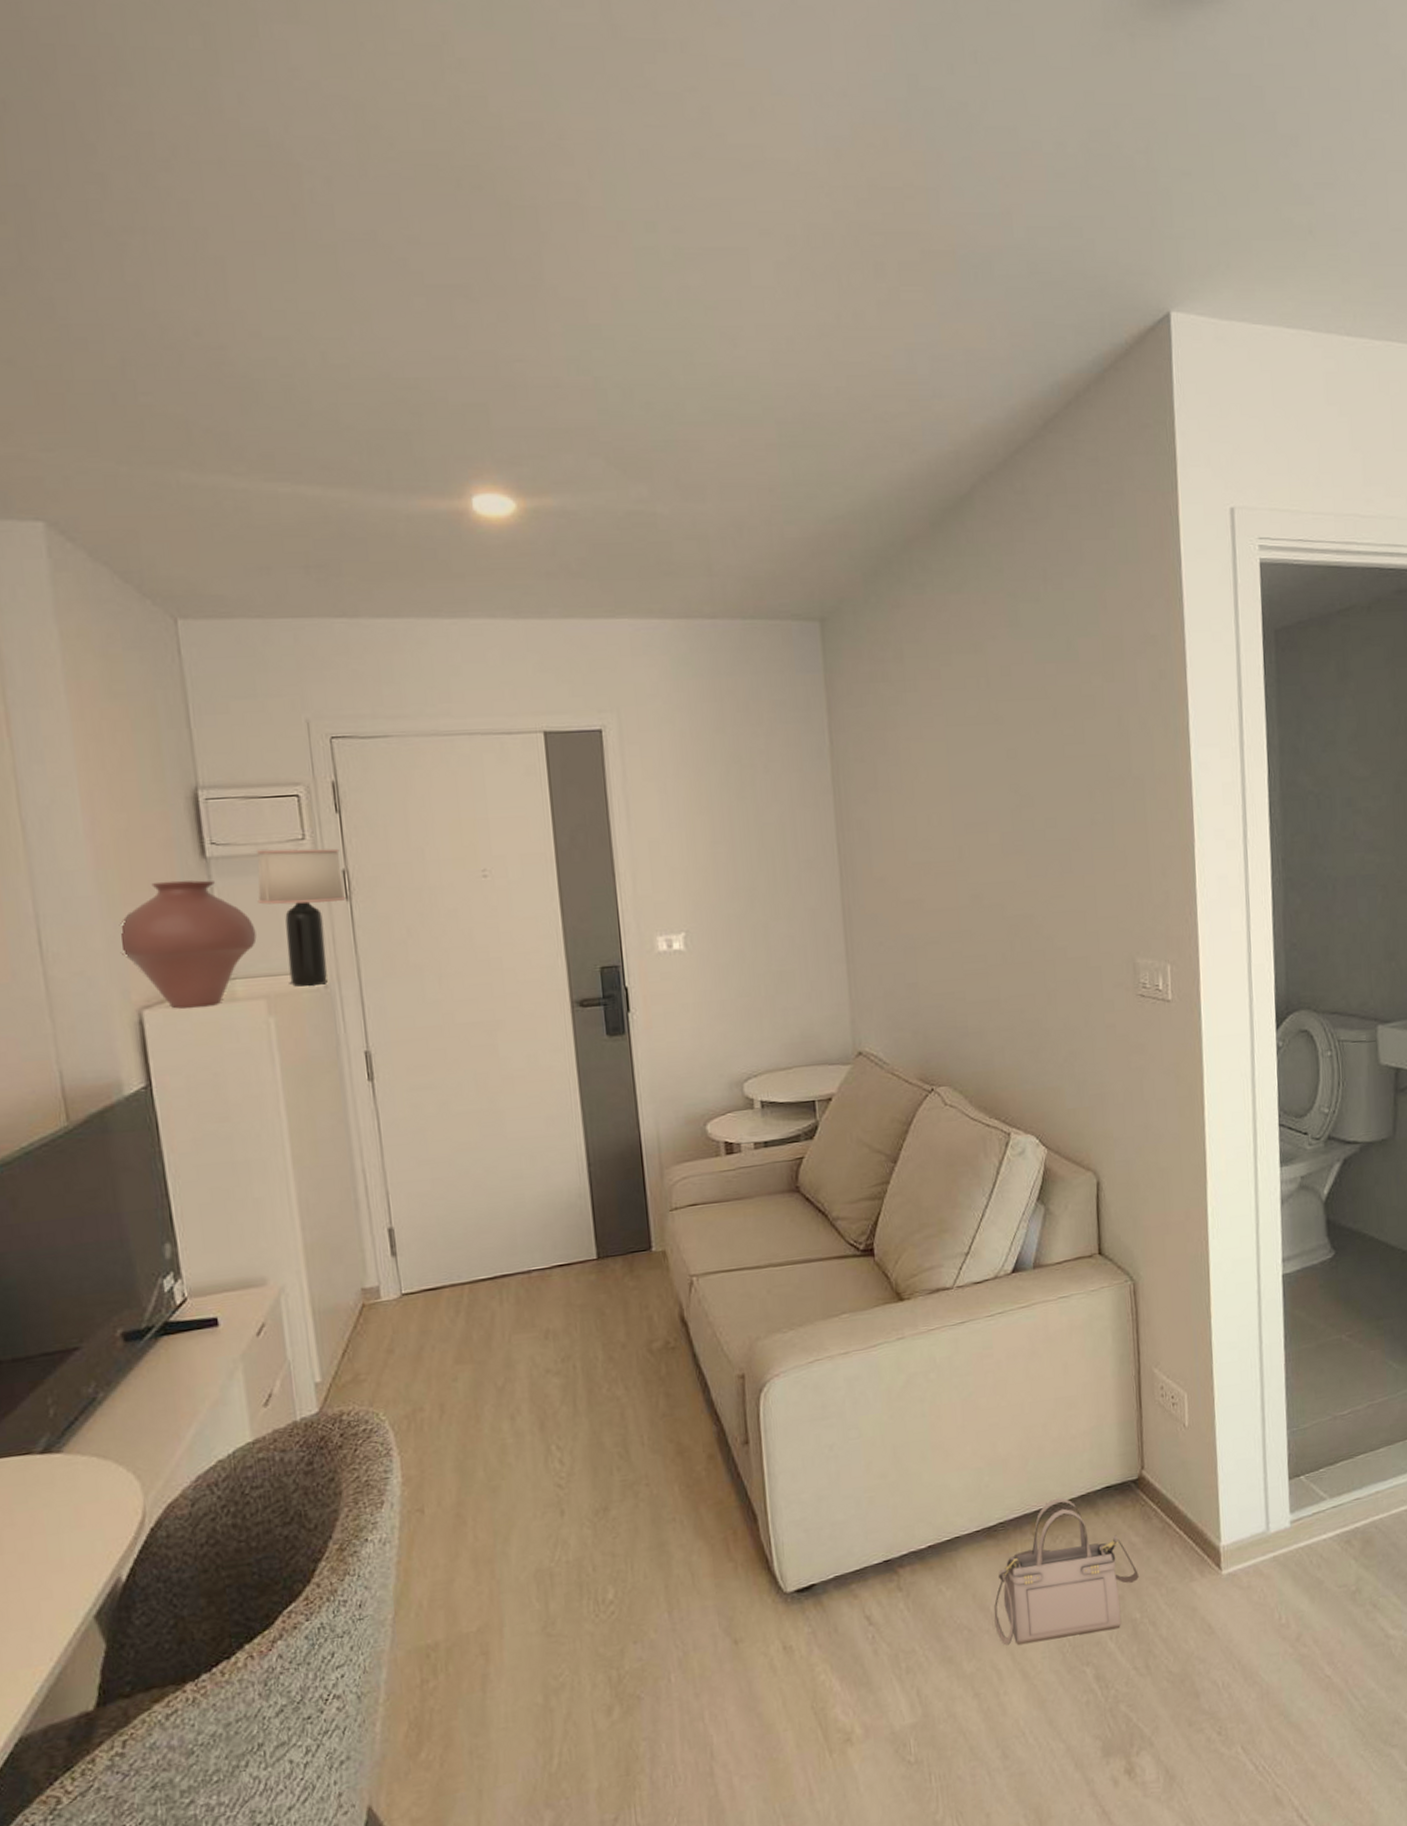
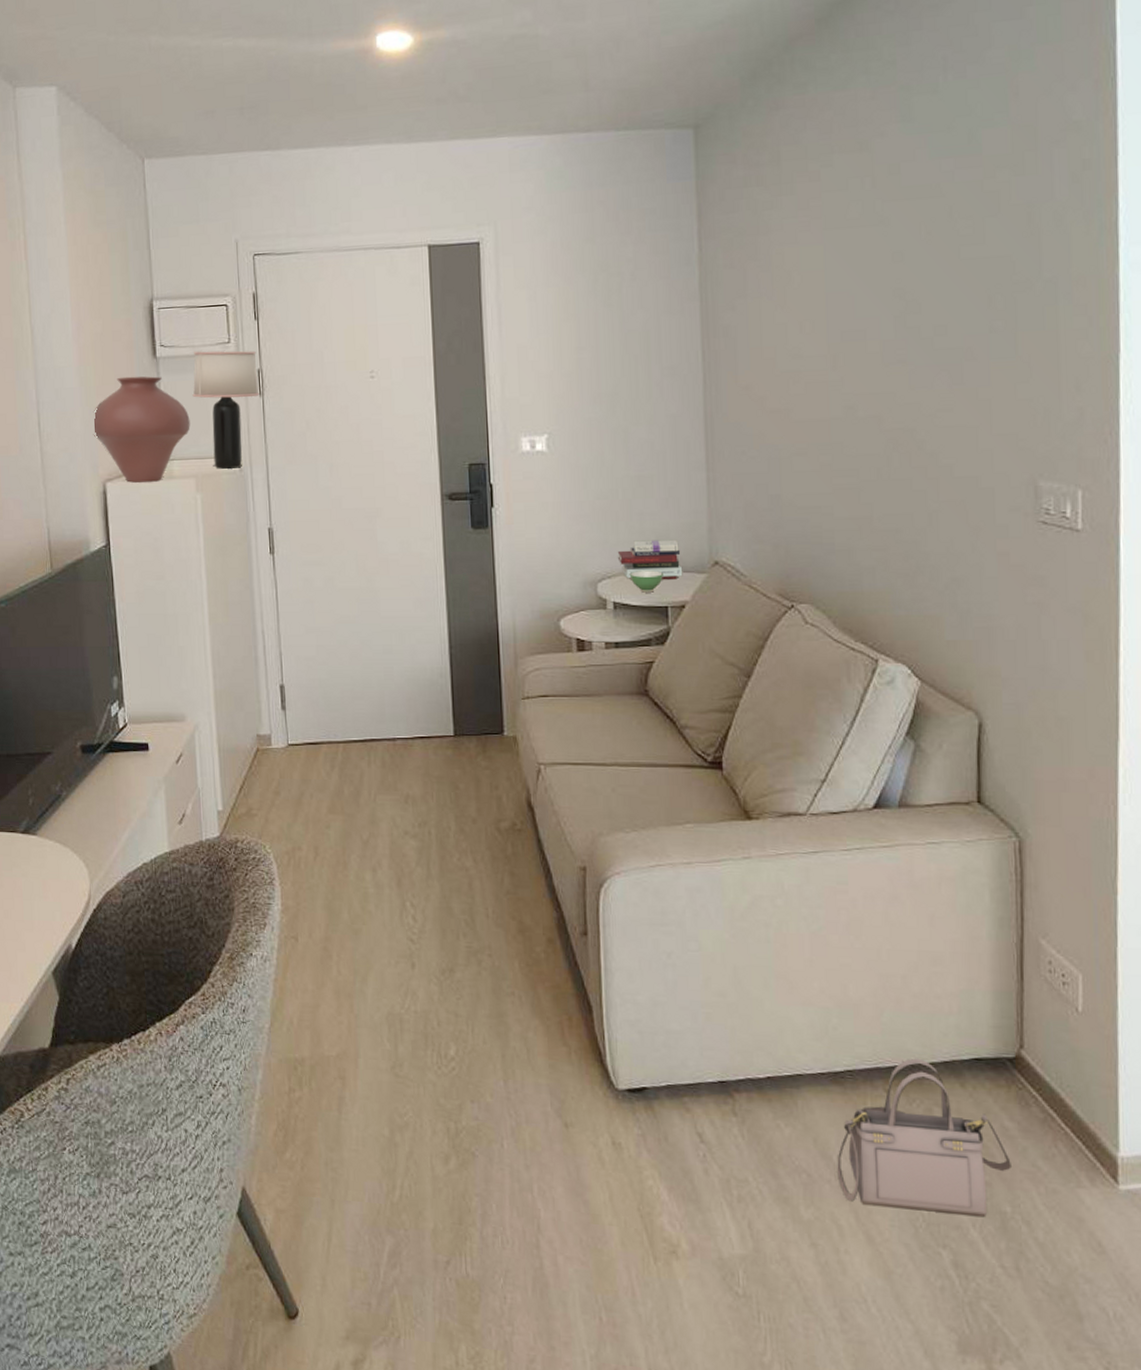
books: none [763,1033,829,1076] -> present [618,539,683,580]
bowl: none [775,1065,809,1089] -> present [629,570,663,593]

